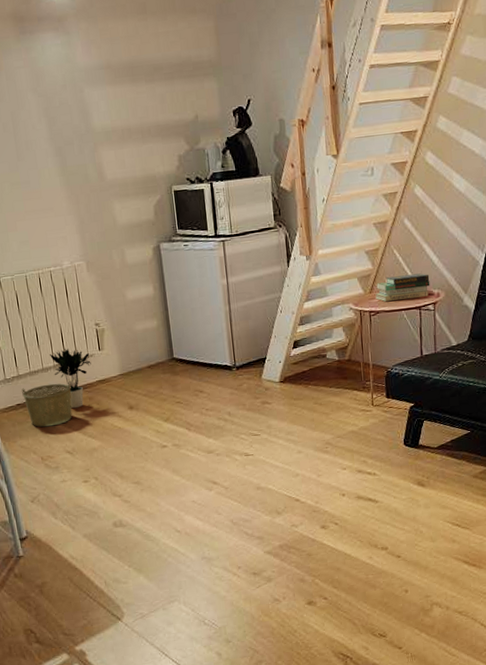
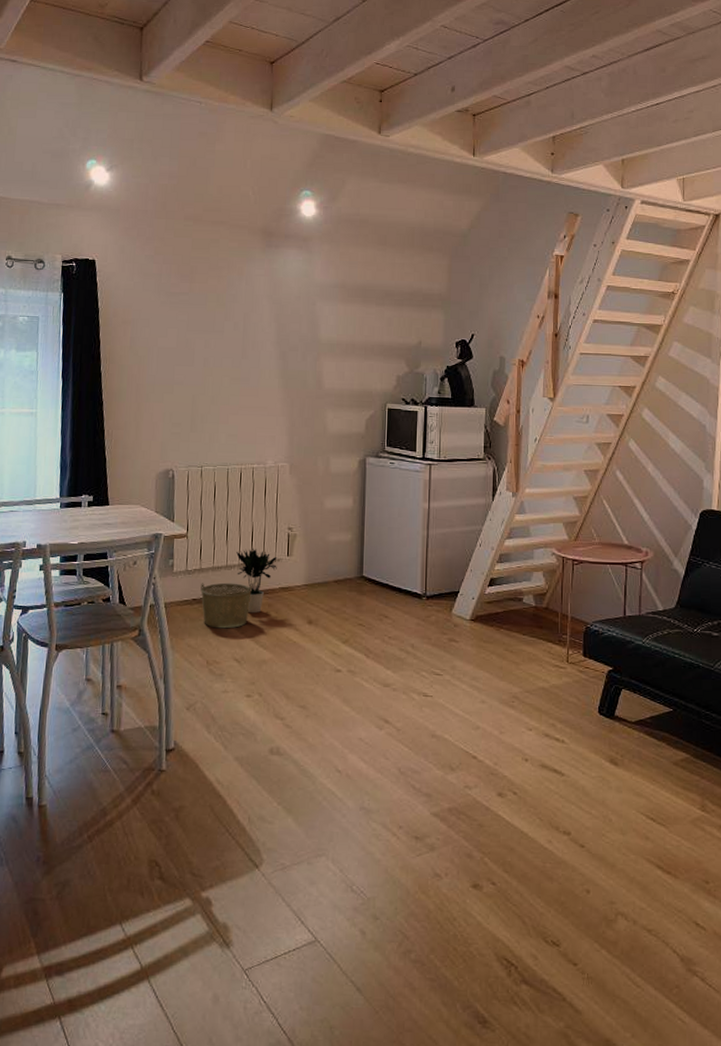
books: present [375,273,430,302] -> none [580,527,639,553]

